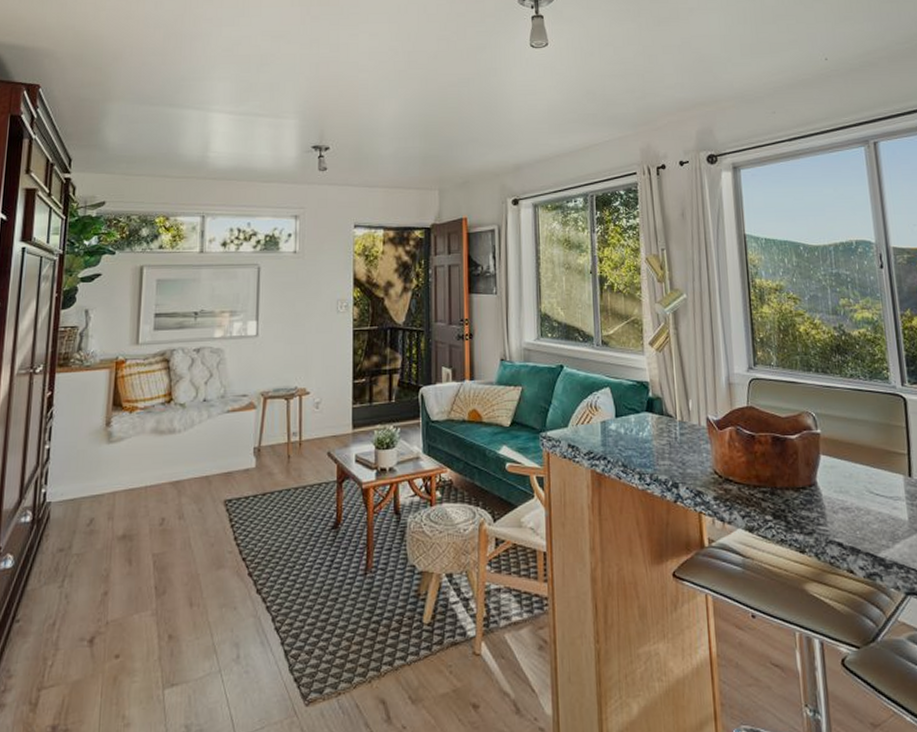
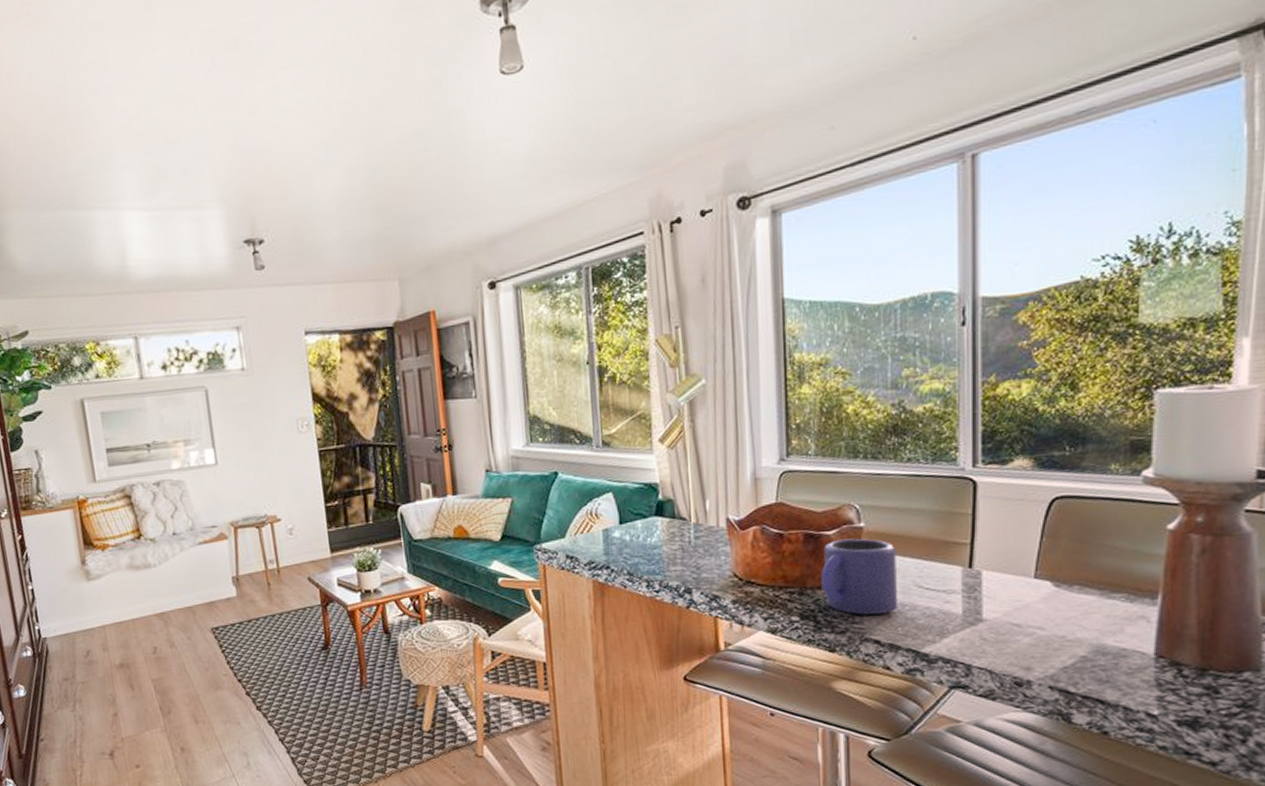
mug: none [788,443,855,517] -> present [821,538,899,615]

